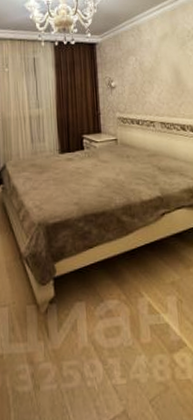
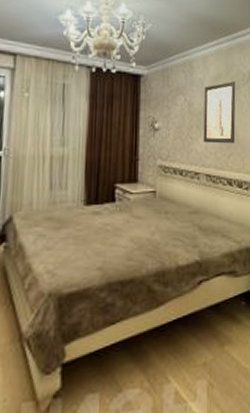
wall art: none [152,39,185,95] -> present [203,81,236,143]

